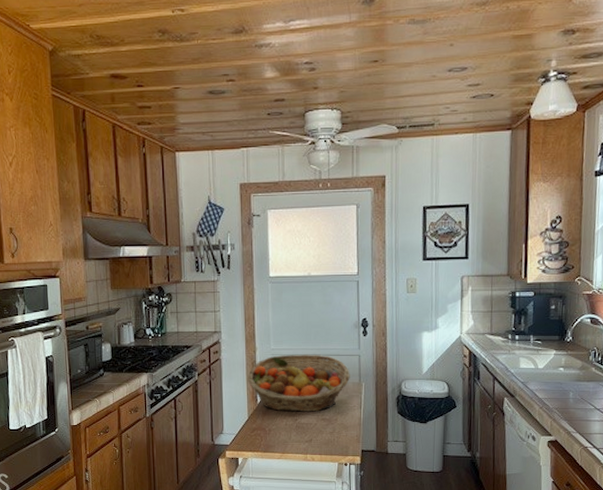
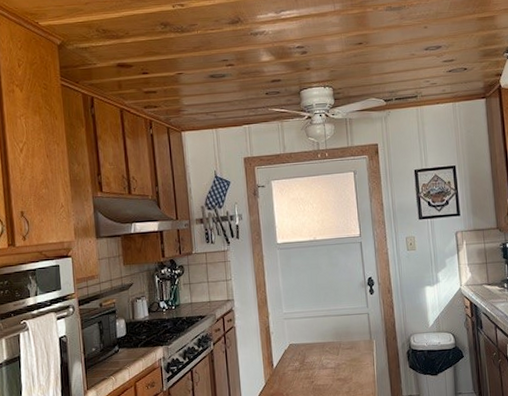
fruit basket: present [247,354,350,412] -> none [261,315,361,375]

